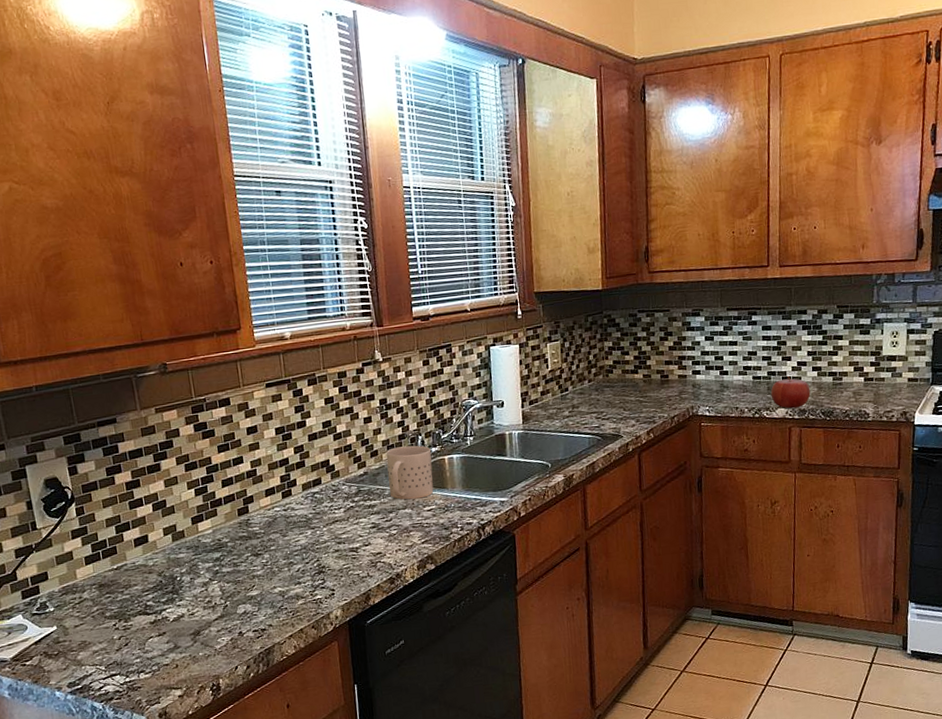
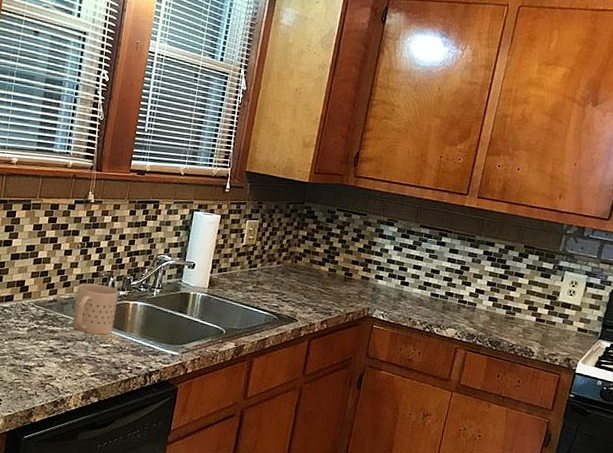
fruit: present [770,376,811,409] -> none [444,300,483,332]

